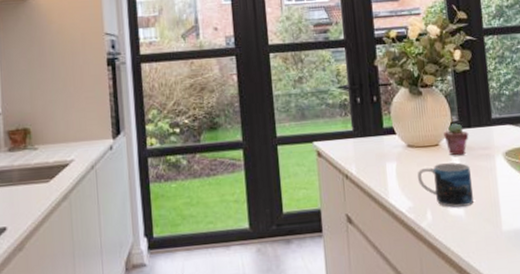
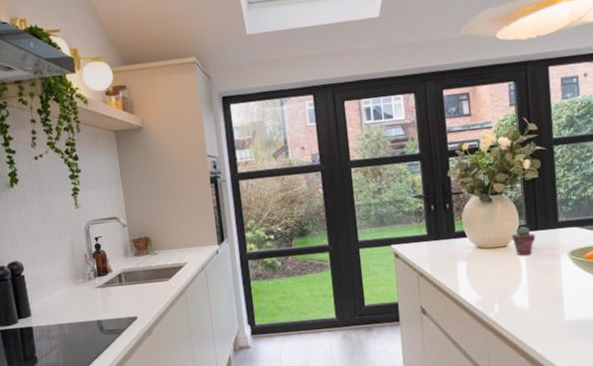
mug: present [417,162,473,208] -> none [486,261,538,301]

